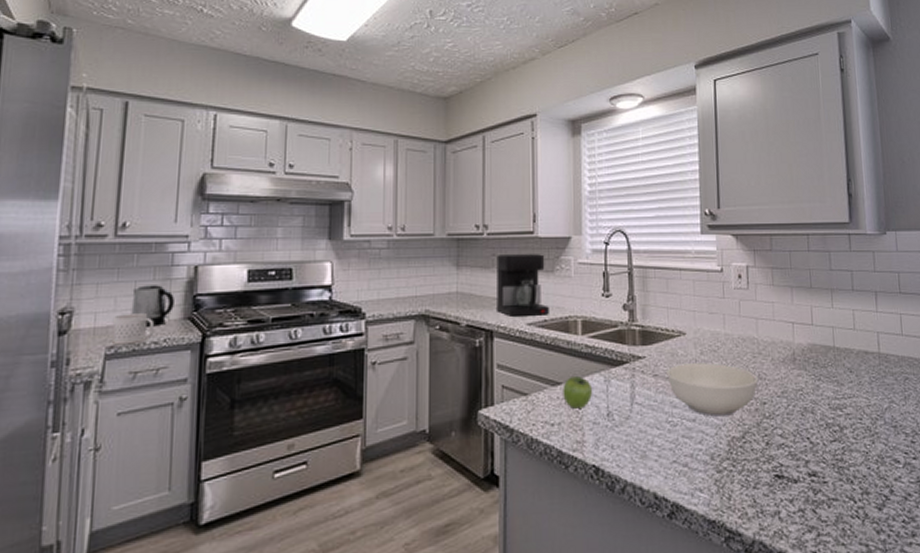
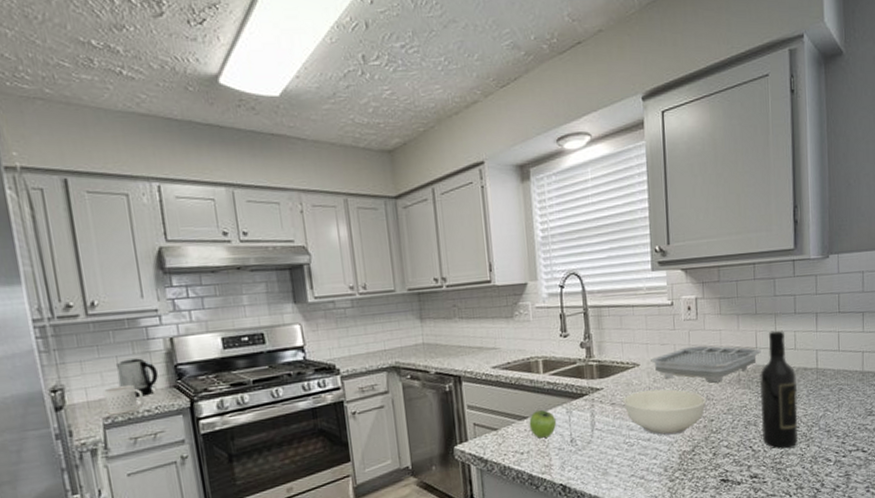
coffee maker: present [497,254,549,318] -> none [457,301,511,363]
dish rack: none [698,317,818,360] -> present [651,345,761,383]
wine bottle: none [816,307,862,443] -> present [759,330,799,449]

